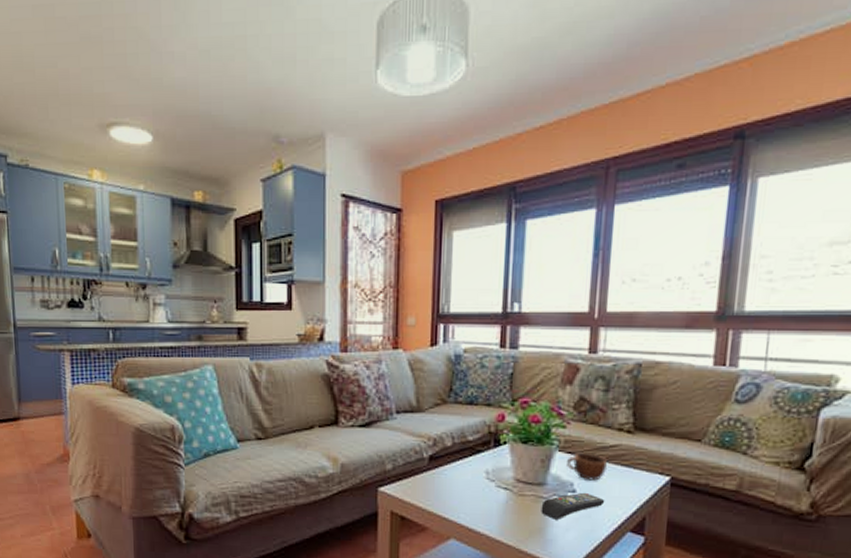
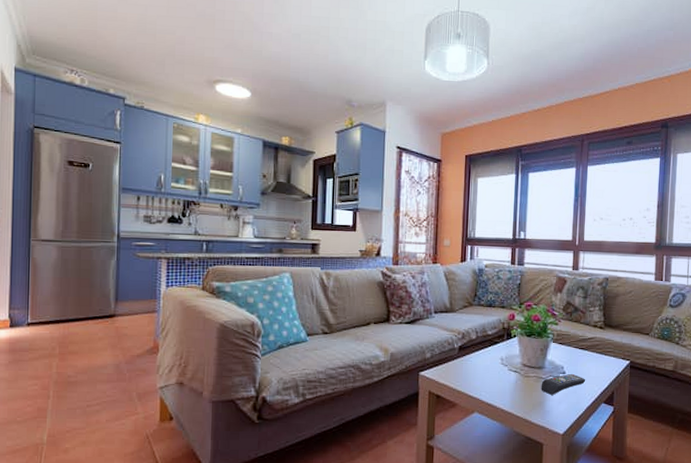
mug: present [567,452,608,481] -> none [559,343,587,365]

